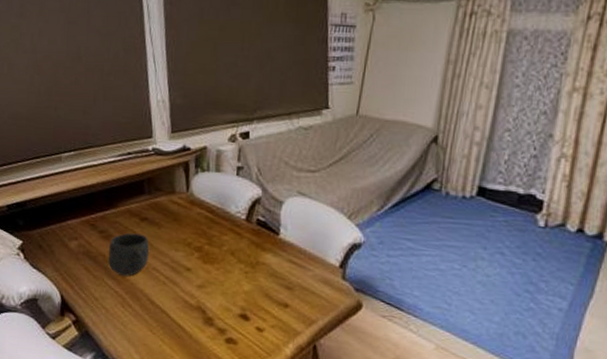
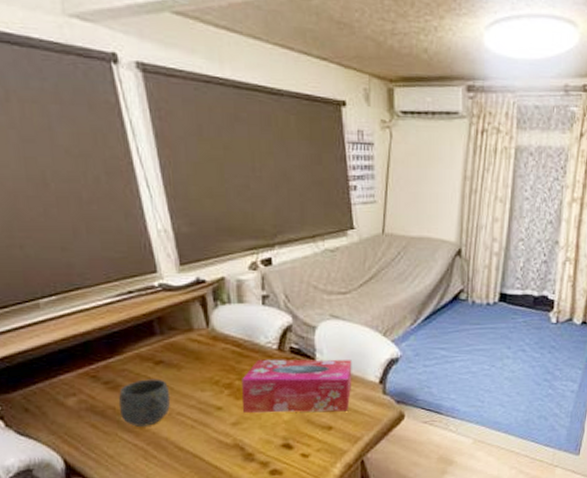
tissue box: none [209,227,314,291] -> present [242,359,352,413]

